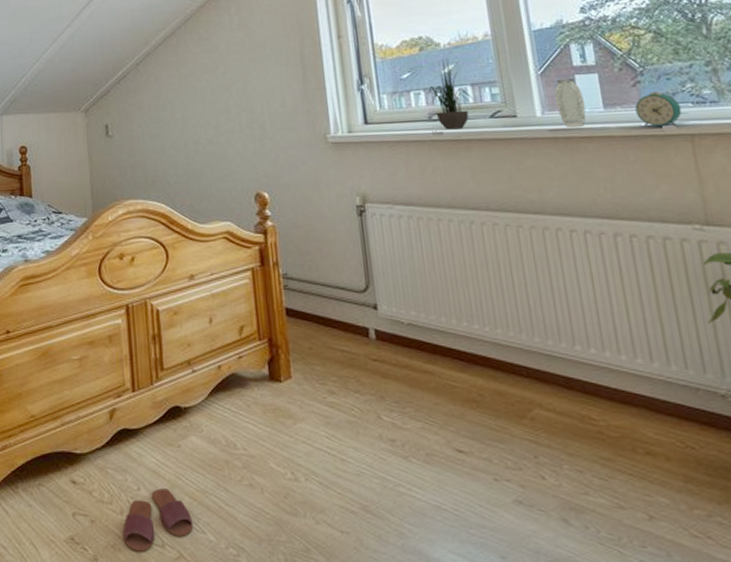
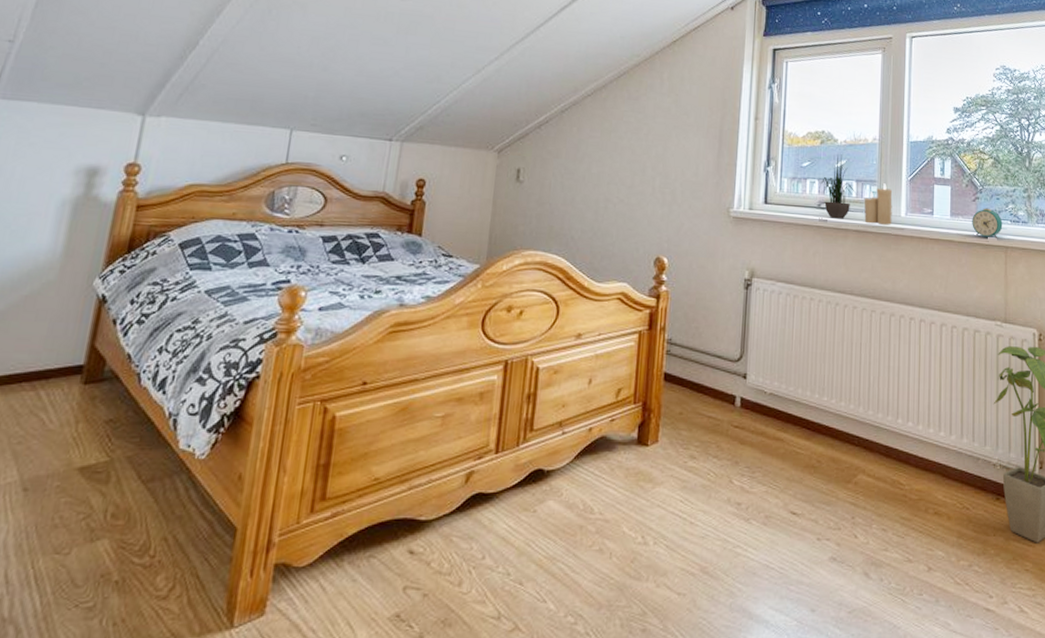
slippers: present [122,488,194,552] -> none [456,556,536,626]
candle: none [484,82,526,130] -> present [864,183,893,226]
vase: present [554,78,586,129] -> none [917,186,937,231]

